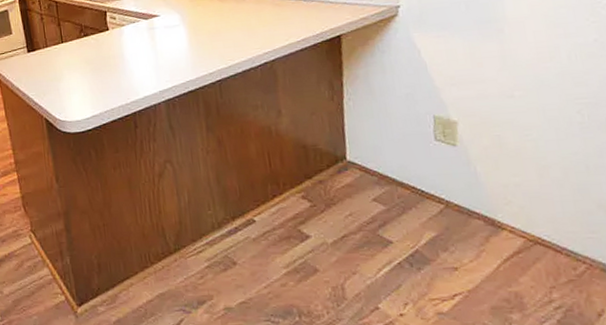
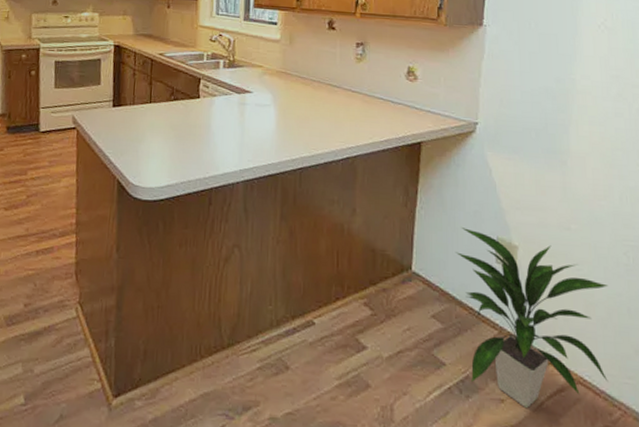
indoor plant: none [390,112,570,272] -> present [455,228,609,408]

